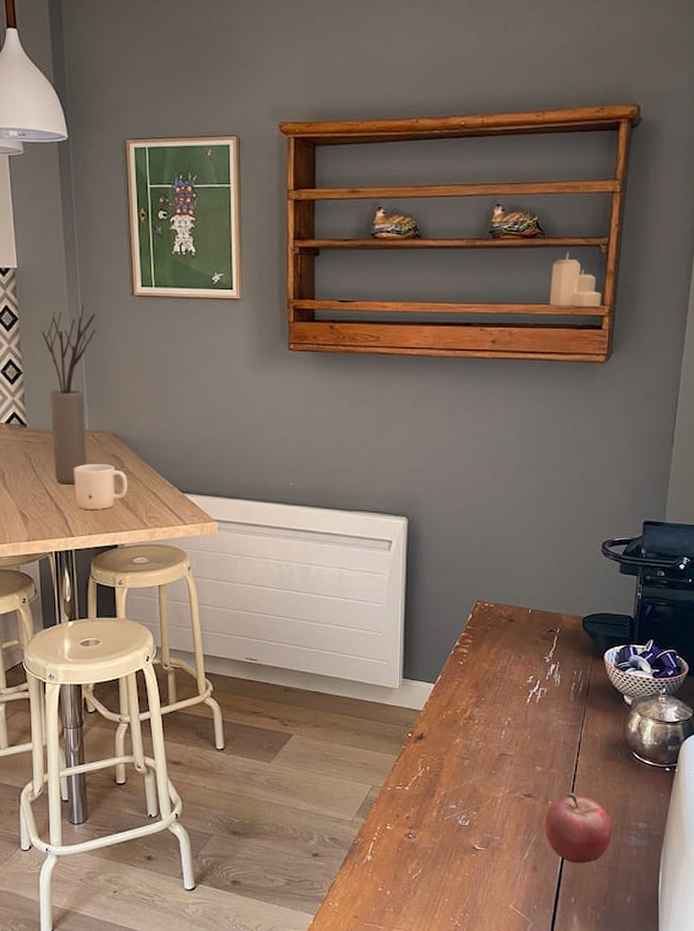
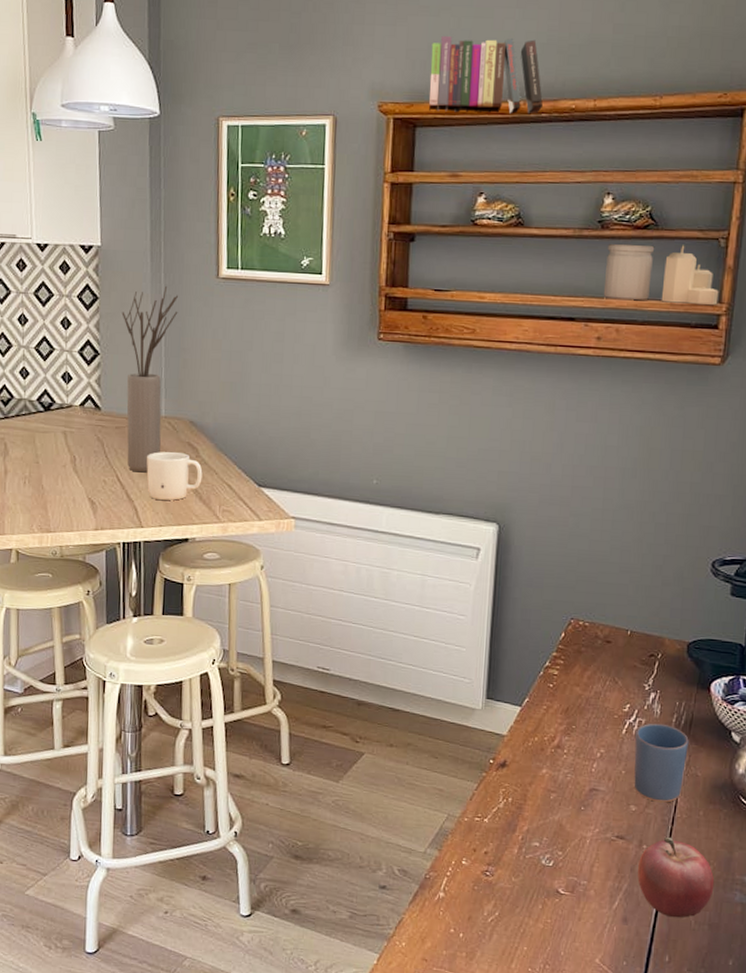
books: none [326,57,434,132] -> present [429,36,543,115]
jar: none [496,252,542,306] -> present [603,243,655,301]
mug: none [538,691,587,762] -> present [634,723,689,803]

